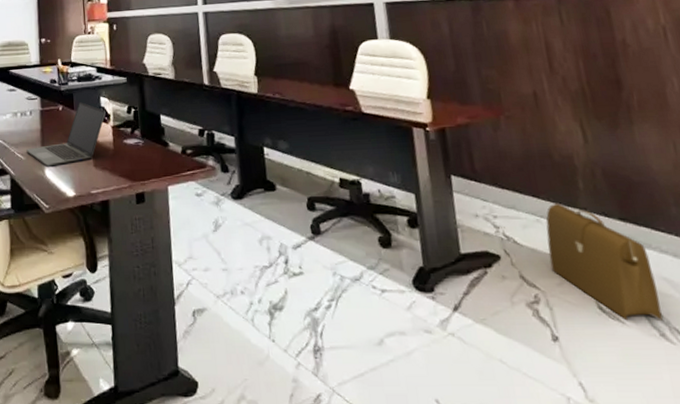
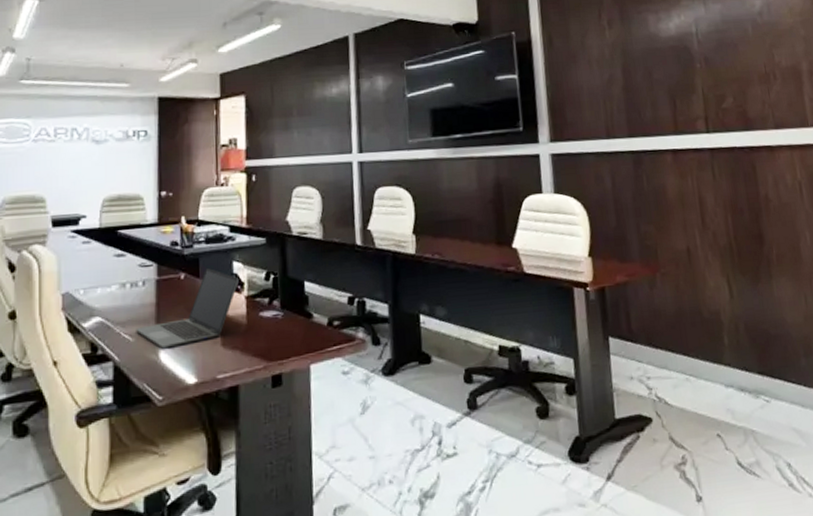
briefcase: present [546,203,663,321] -> none [694,360,791,474]

